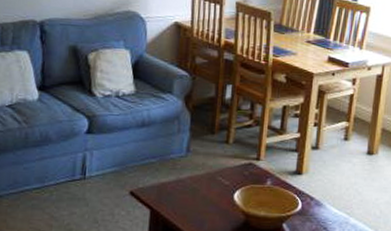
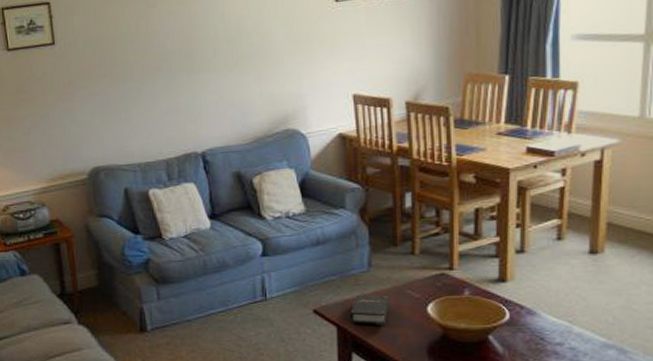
hardback book: none [164,179,202,210] -> present [350,295,389,325]

